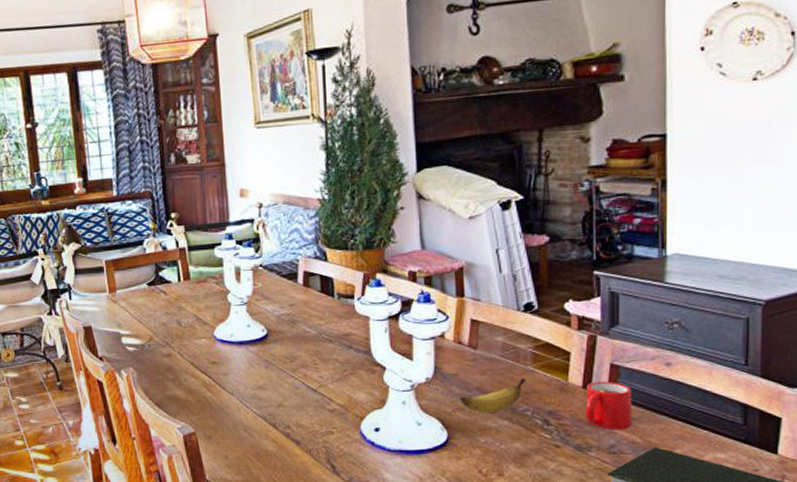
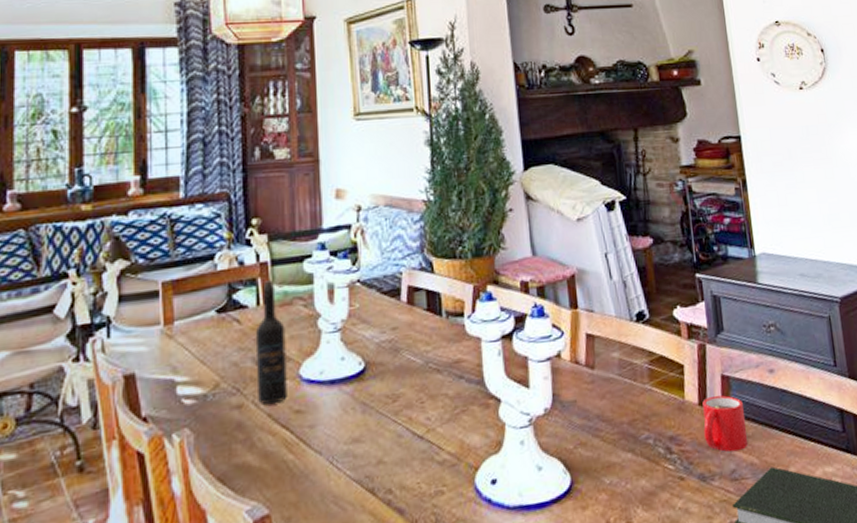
wine bottle: none [178,262,205,356] -> present [255,280,287,405]
banana: present [460,378,527,413] -> none [581,399,646,447]

